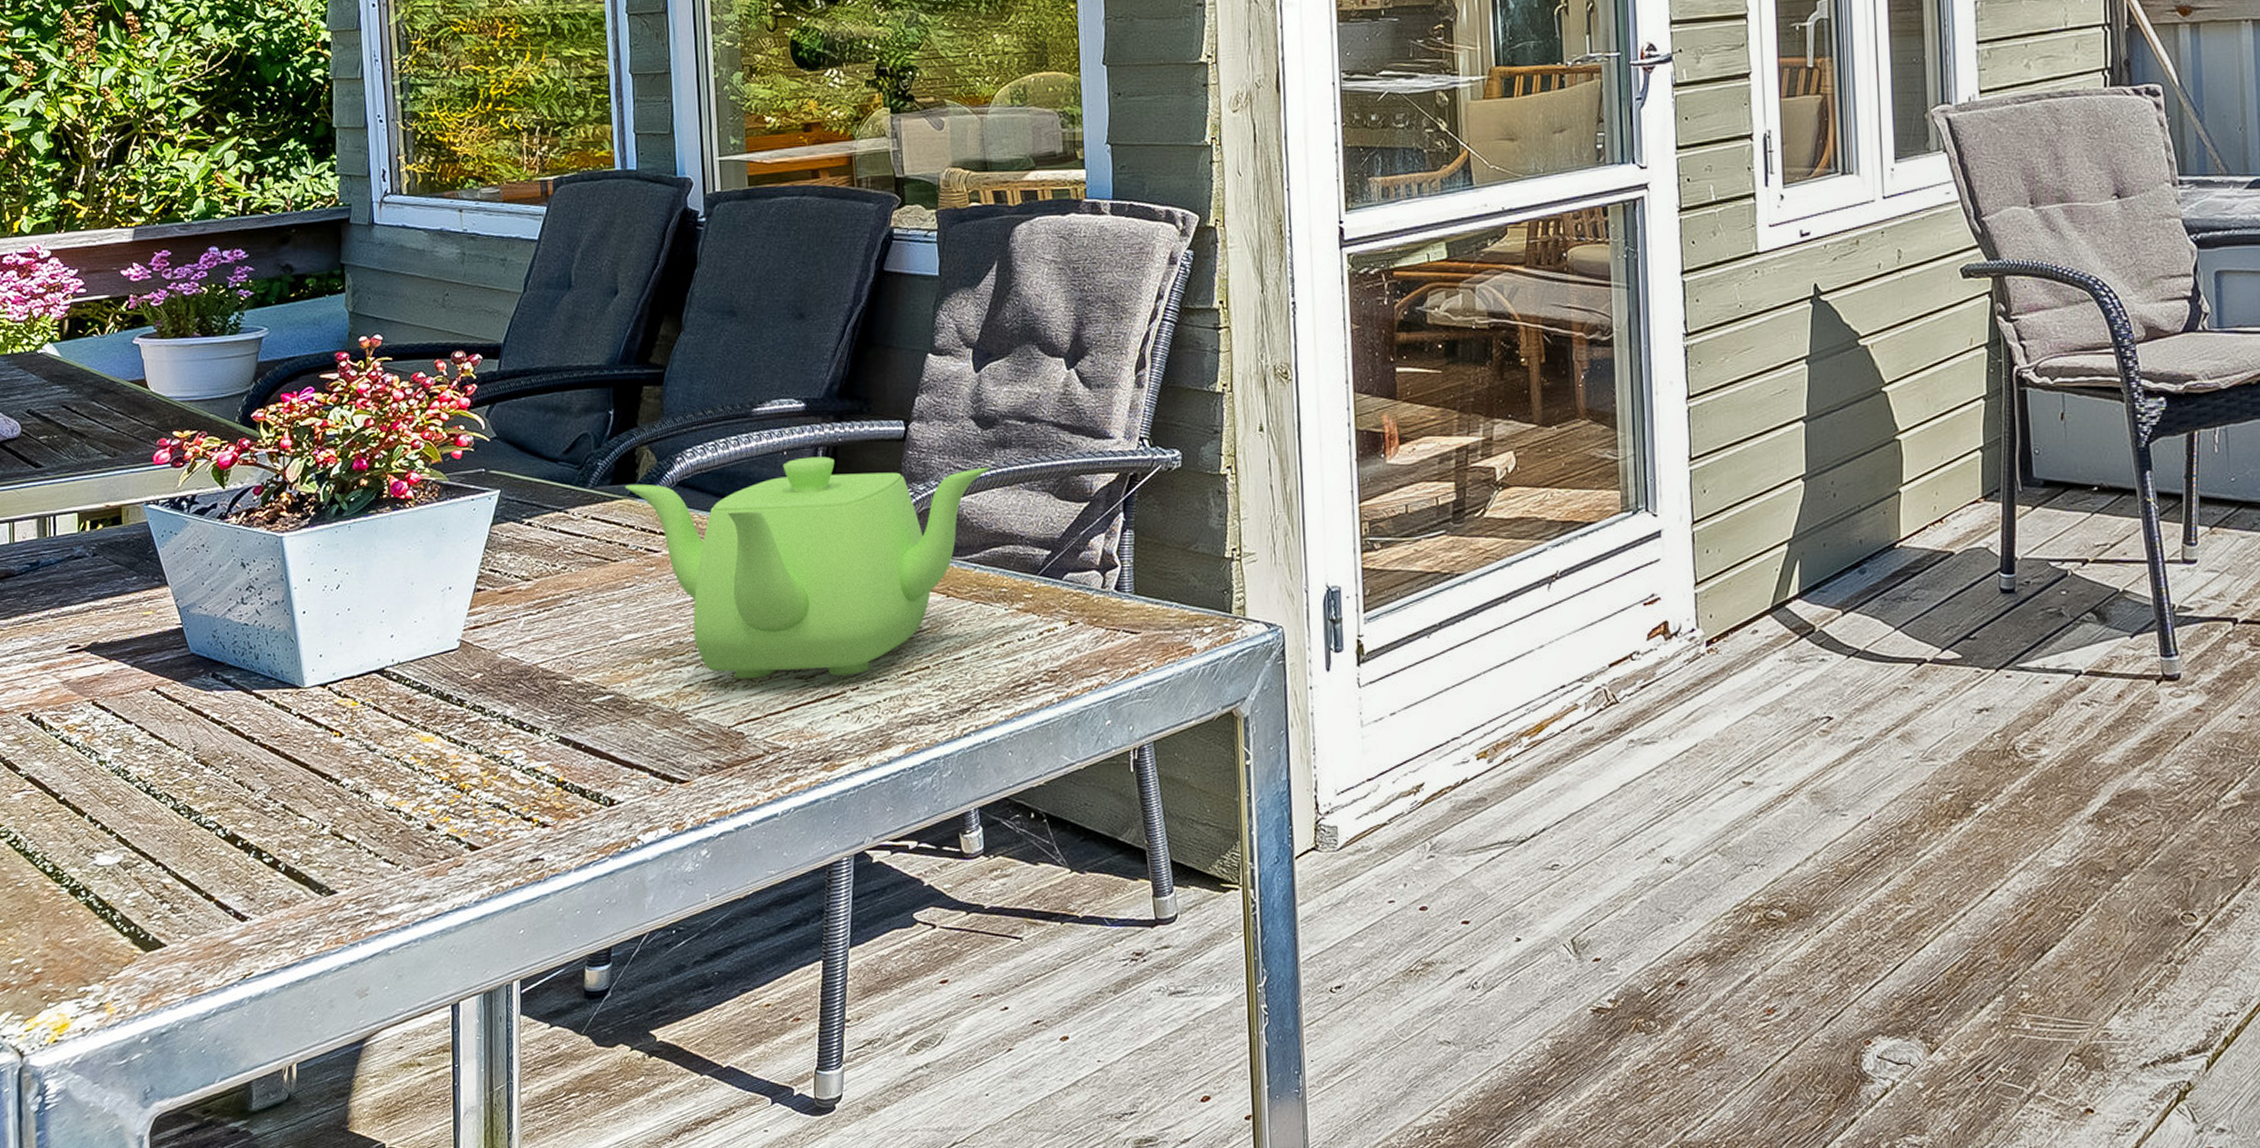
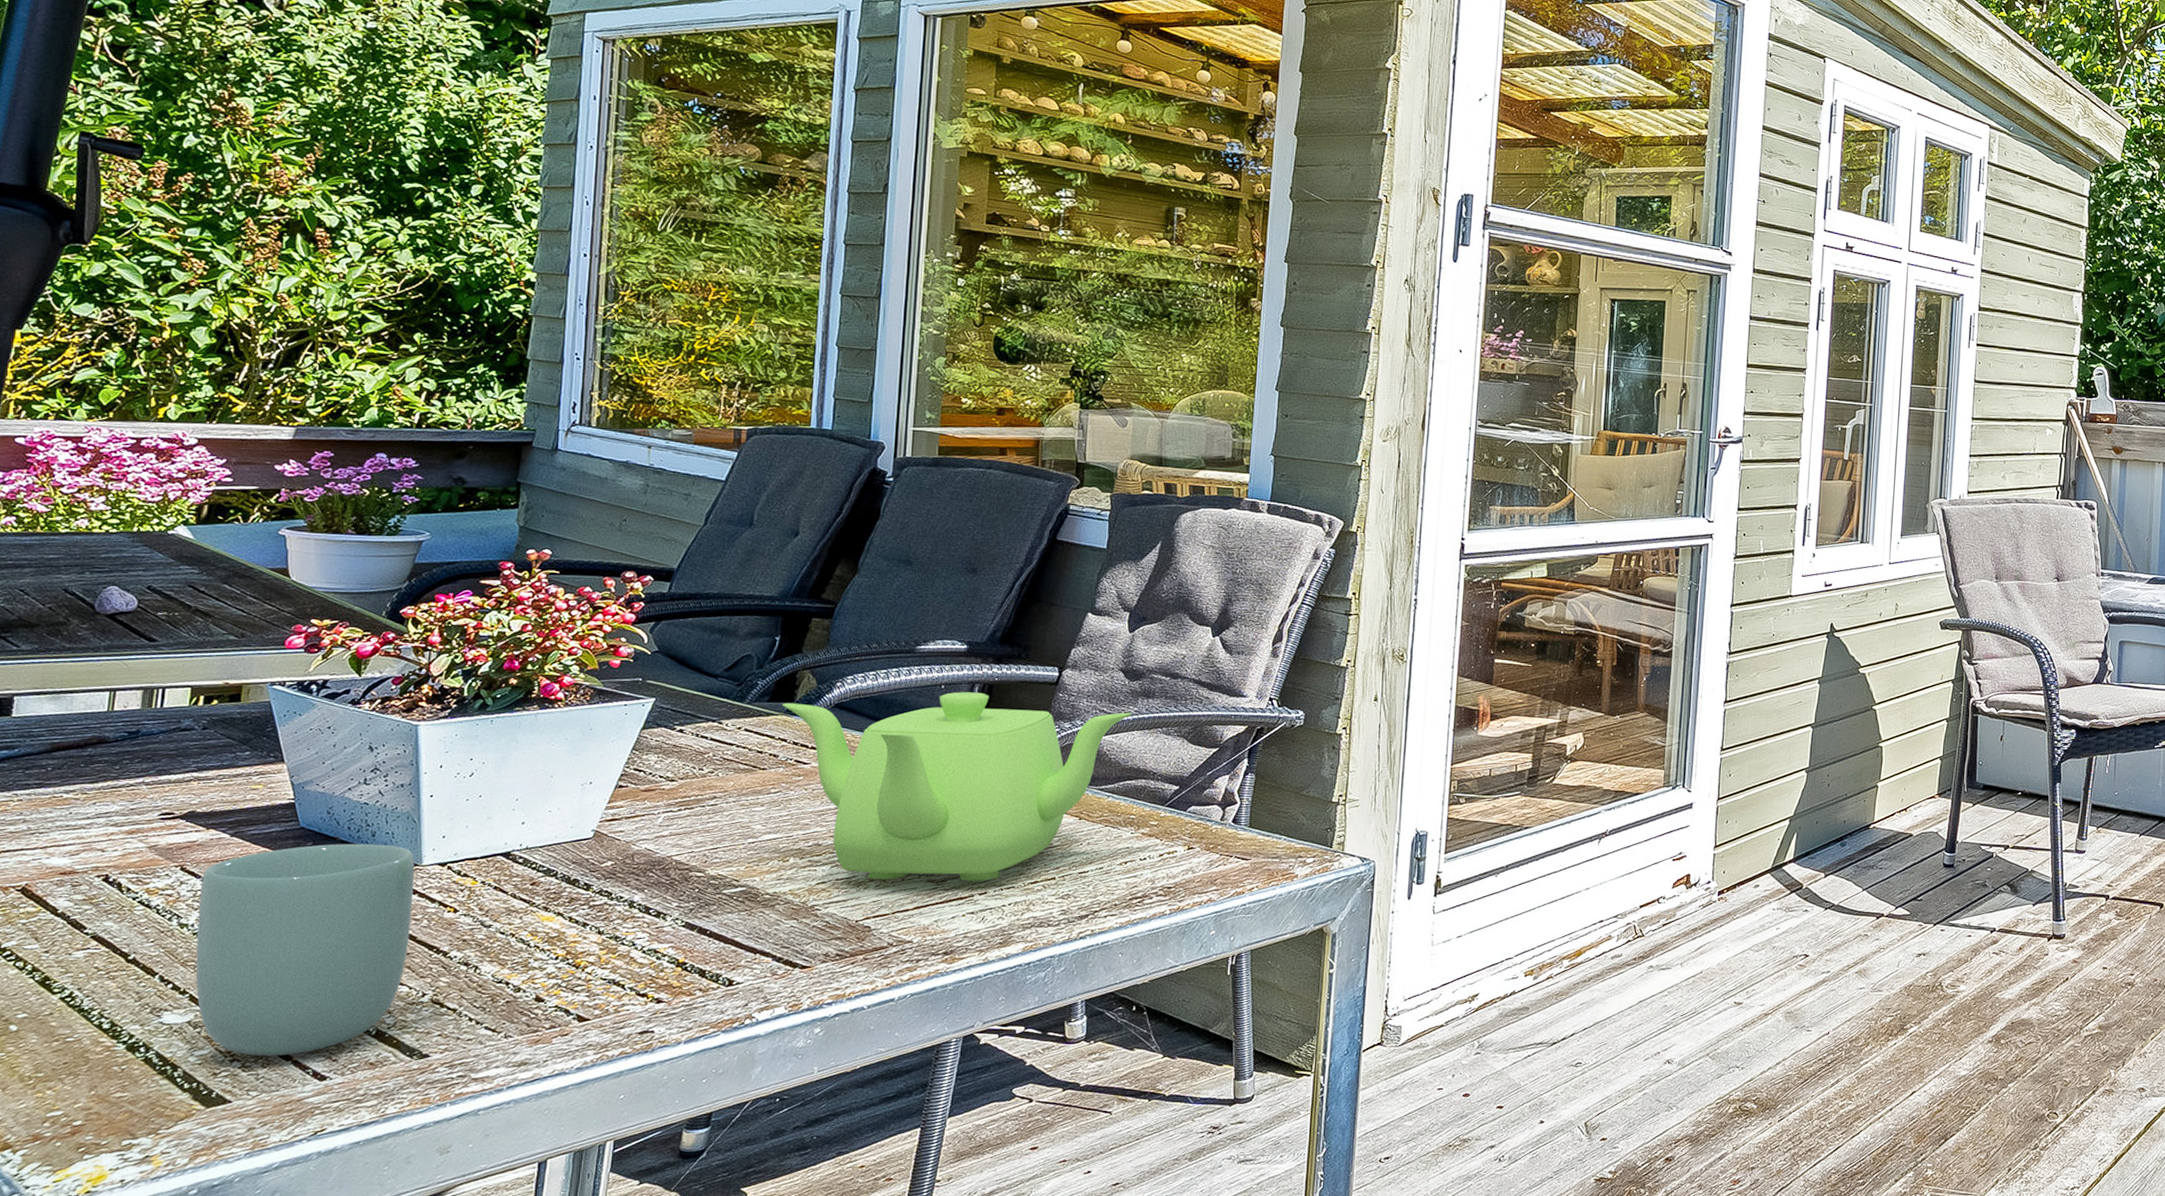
cup: none [112,667,303,897] -> present [195,843,415,1057]

